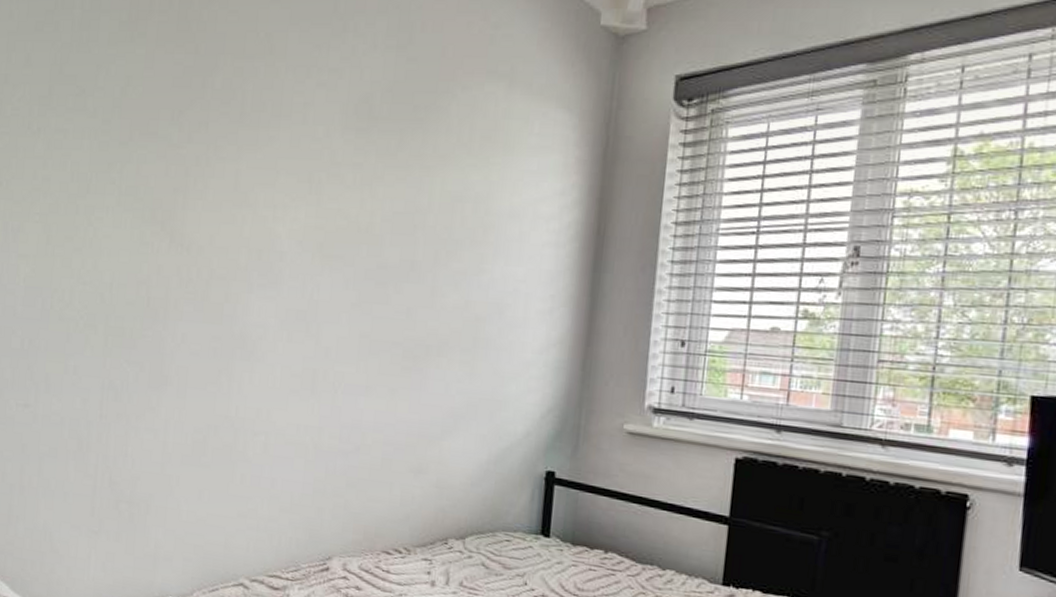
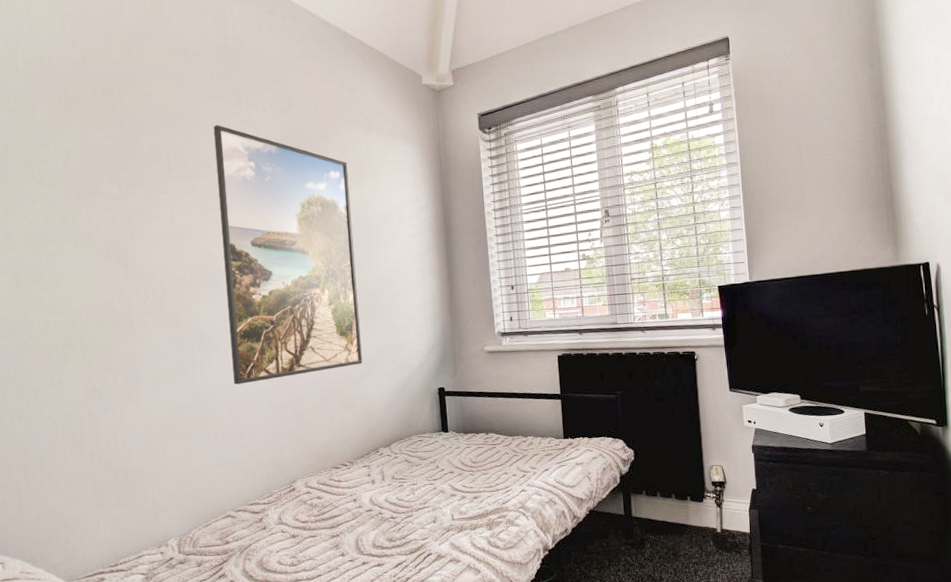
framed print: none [276,59,473,417] -> present [213,124,363,385]

